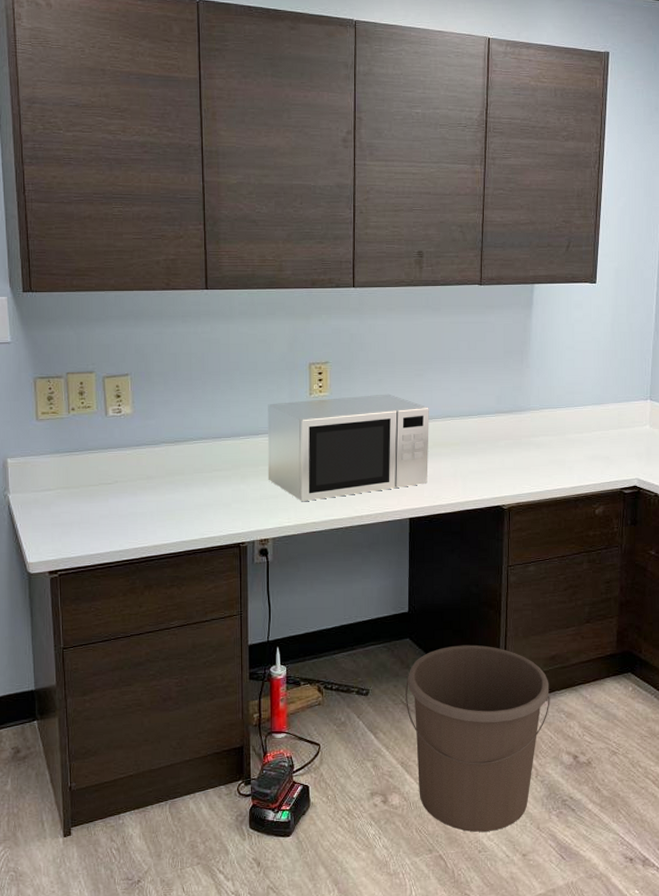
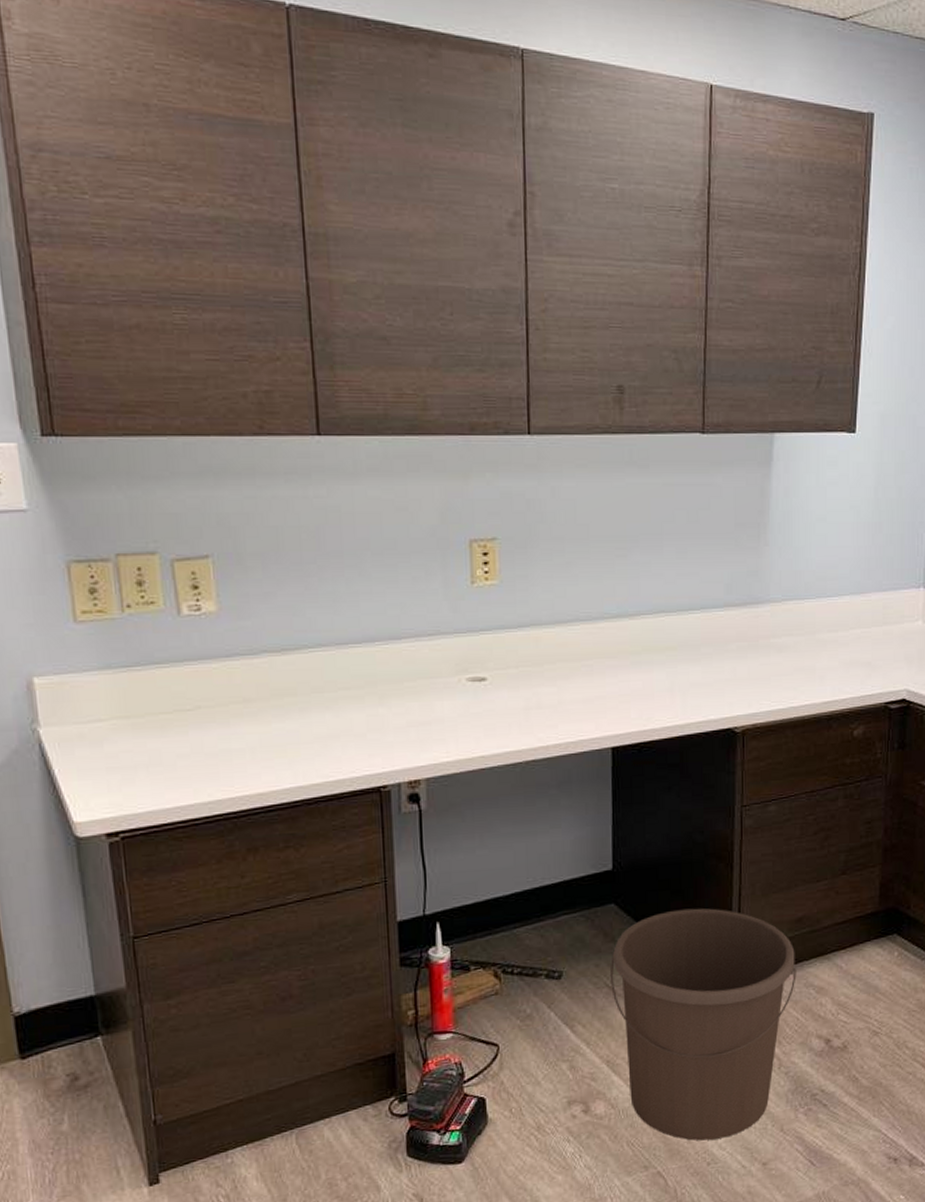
microwave: present [267,393,429,502] -> none [413,581,637,730]

